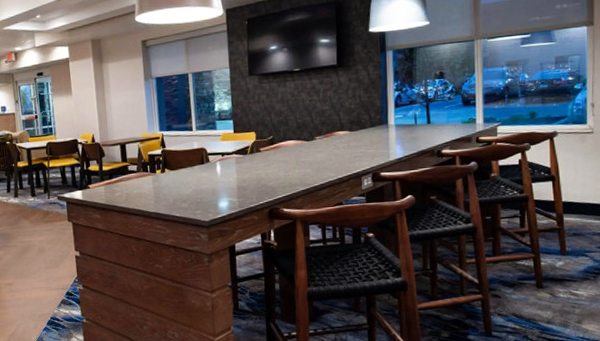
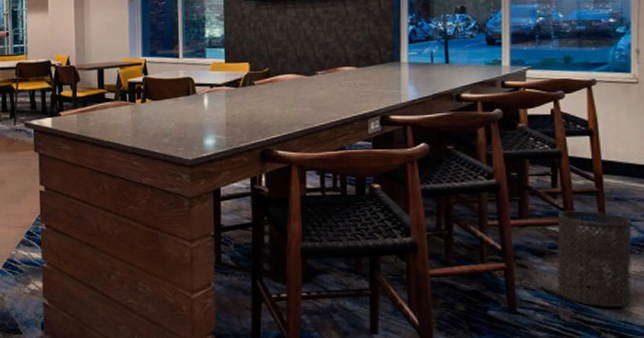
trash can: none [524,245,589,327] -> present [556,210,633,308]

